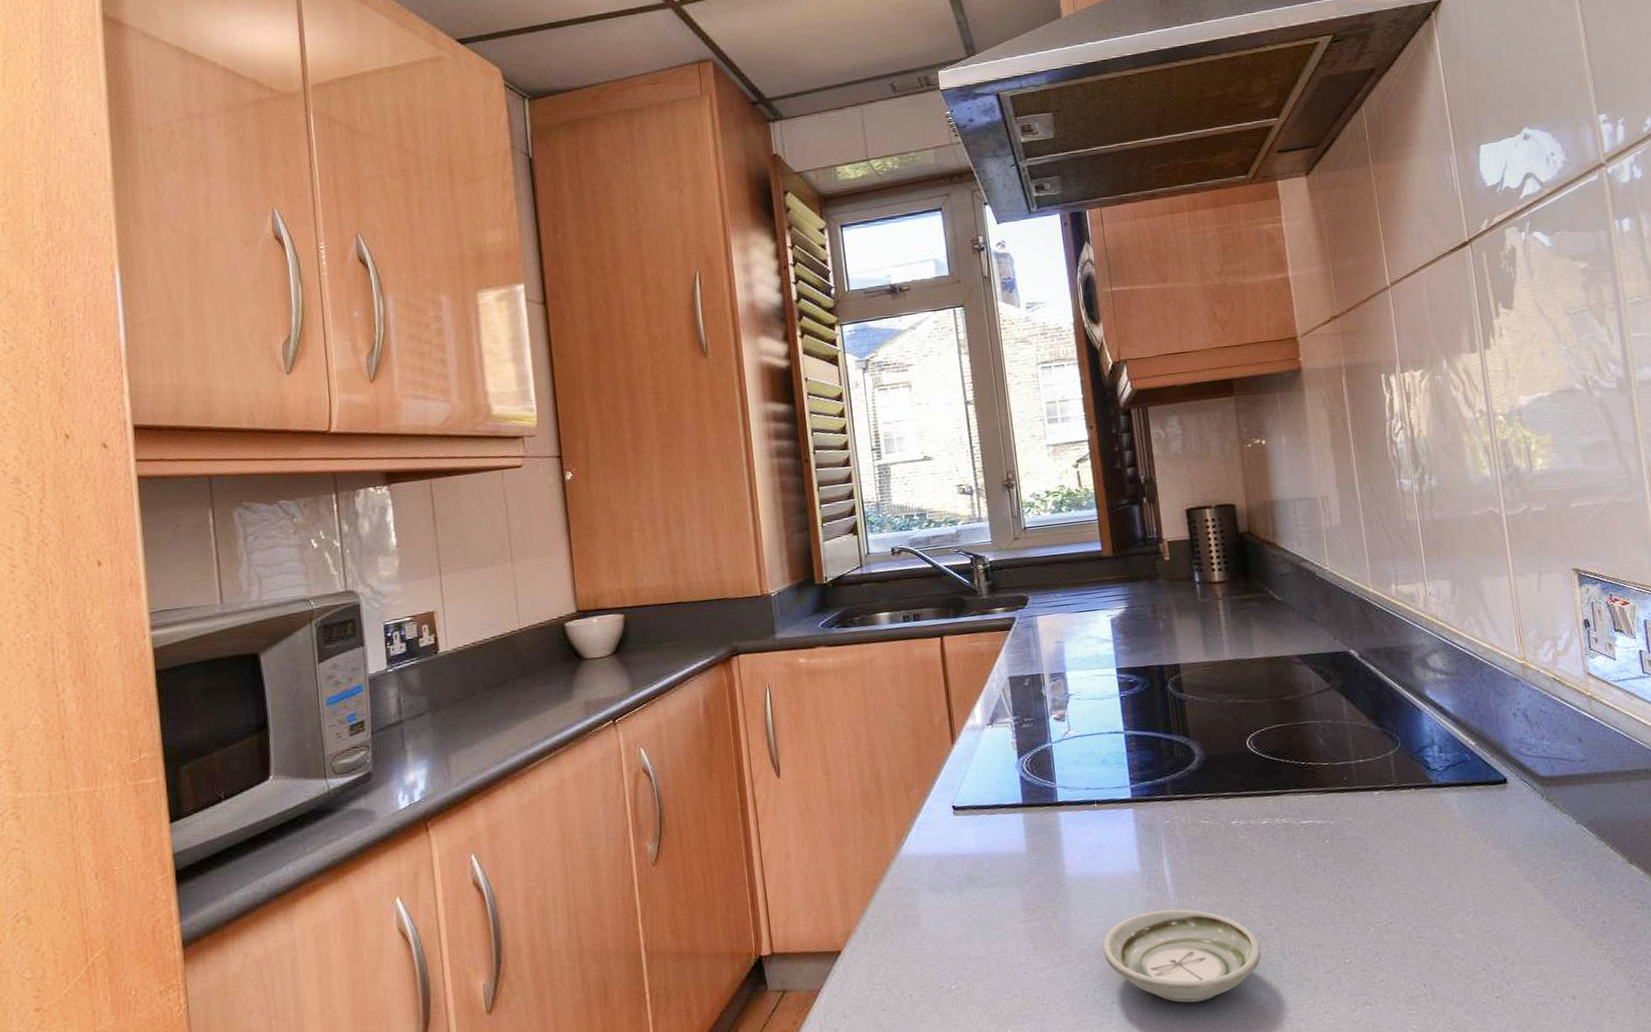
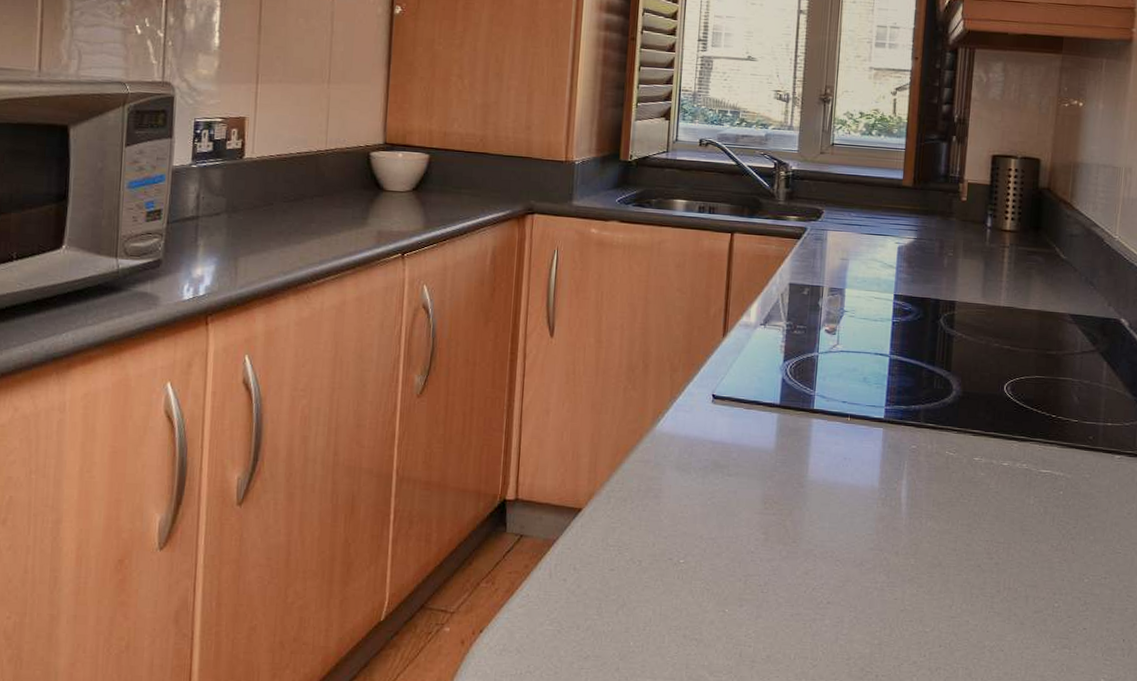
saucer: present [1102,909,1261,1003] -> none [828,526,978,617]

